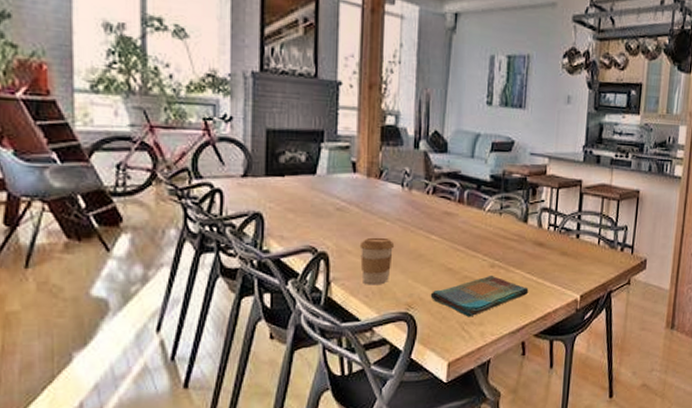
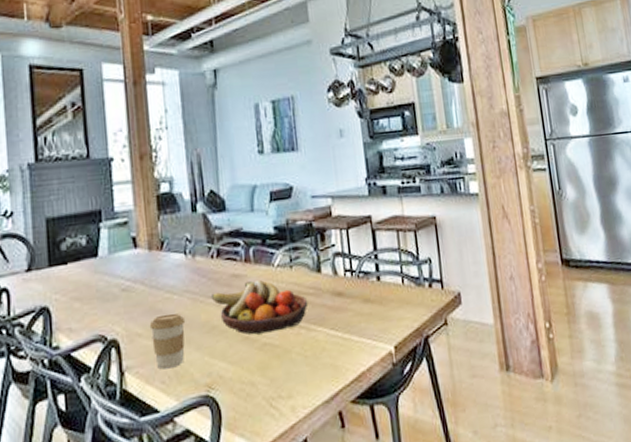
fruit bowl: none [421,219,511,268] -> present [210,279,308,335]
dish towel: present [430,275,529,317] -> none [230,337,336,391]

